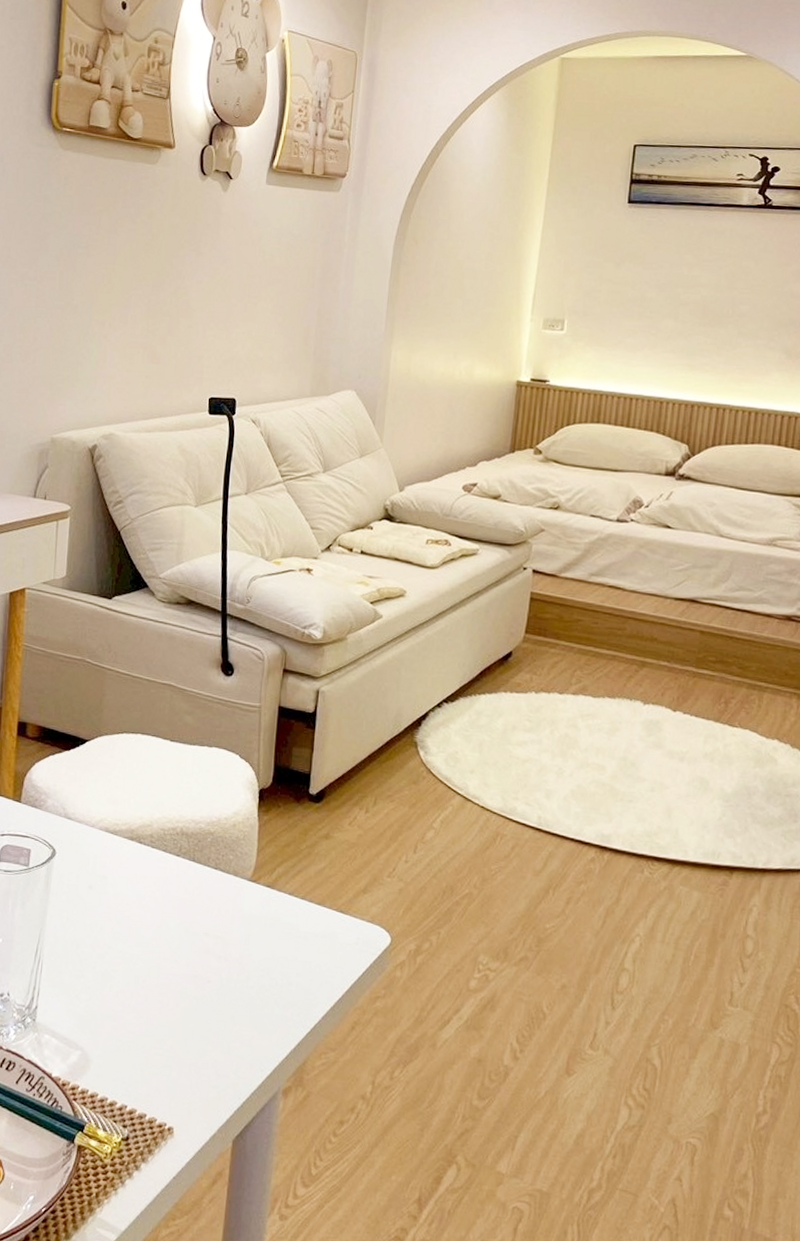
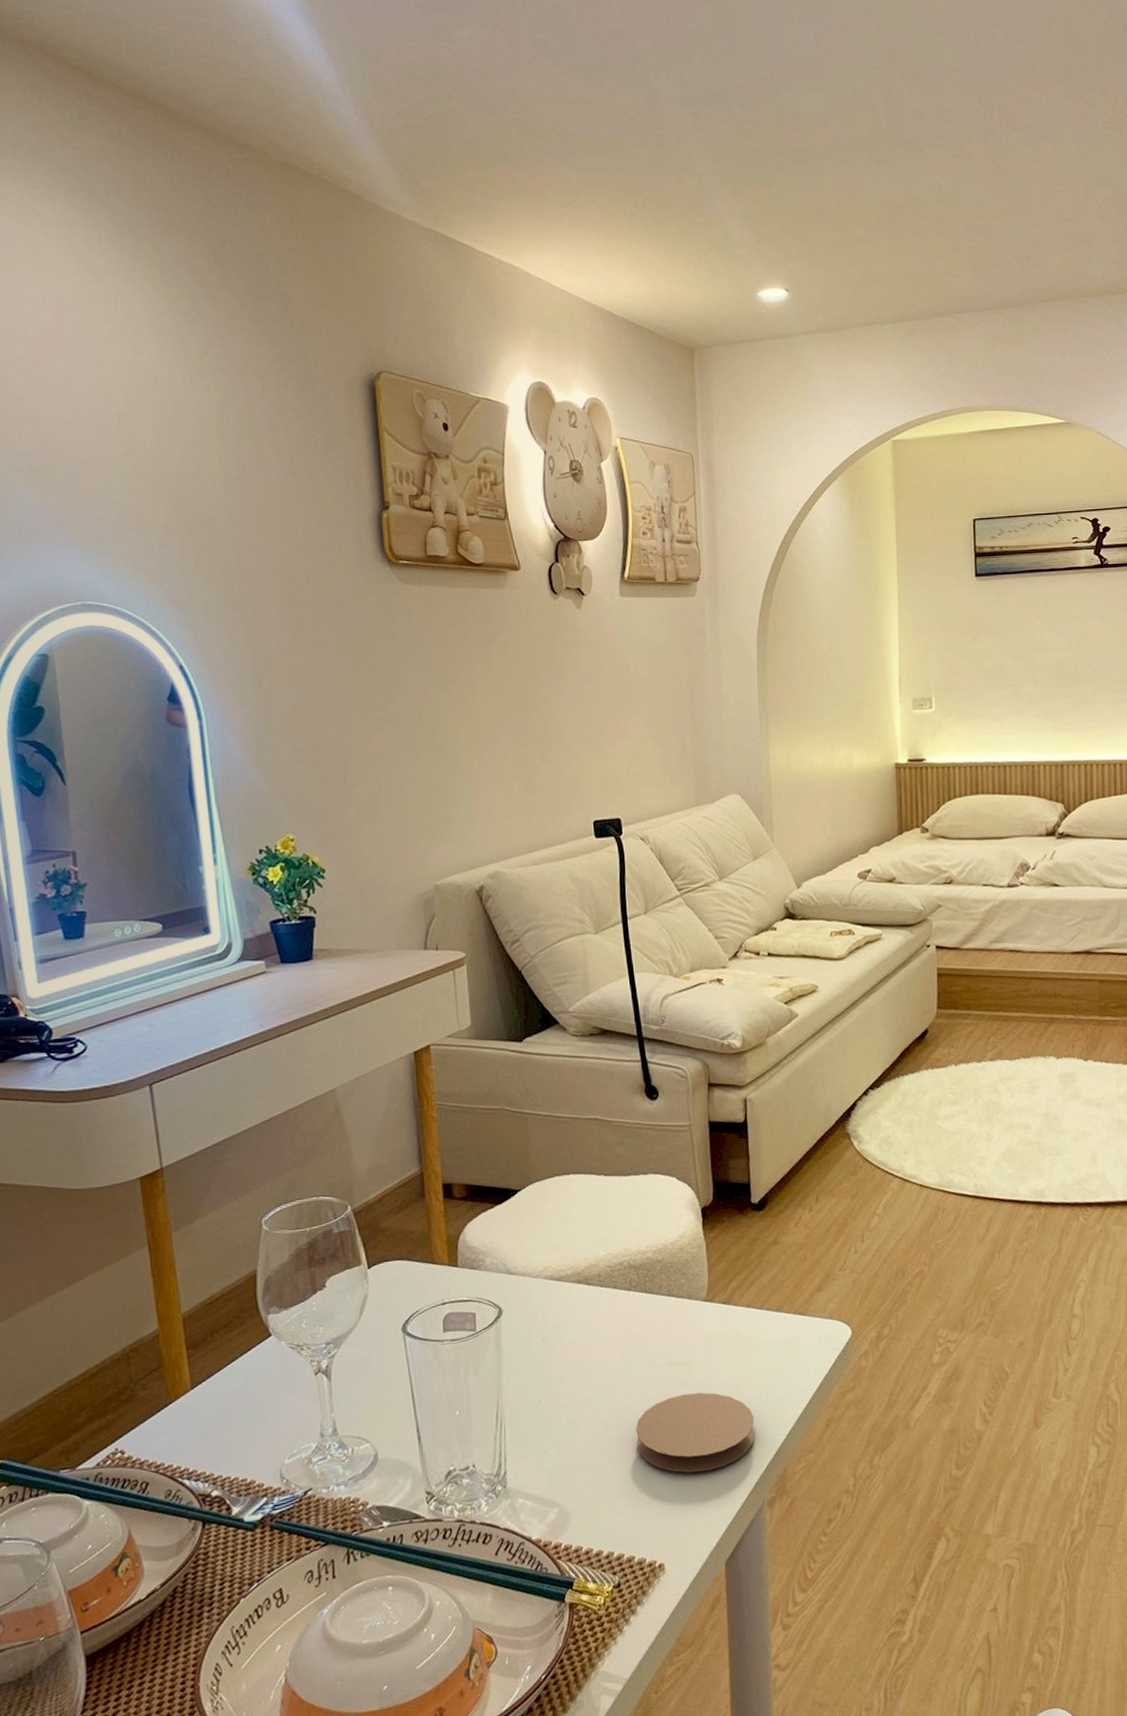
coaster: none [164,967,282,1047] -> present [636,1392,756,1473]

